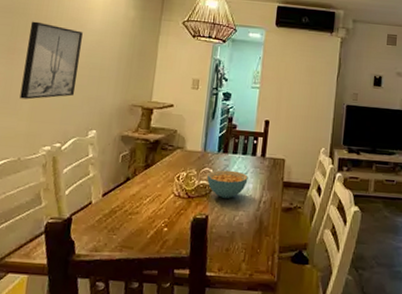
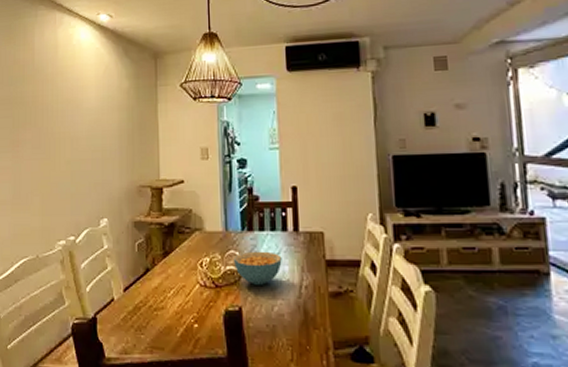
wall art: present [19,21,83,100] -> none [29,108,81,192]

